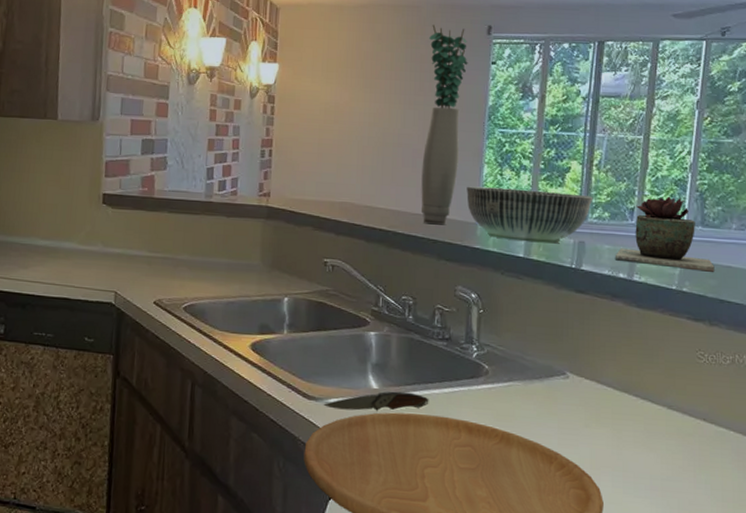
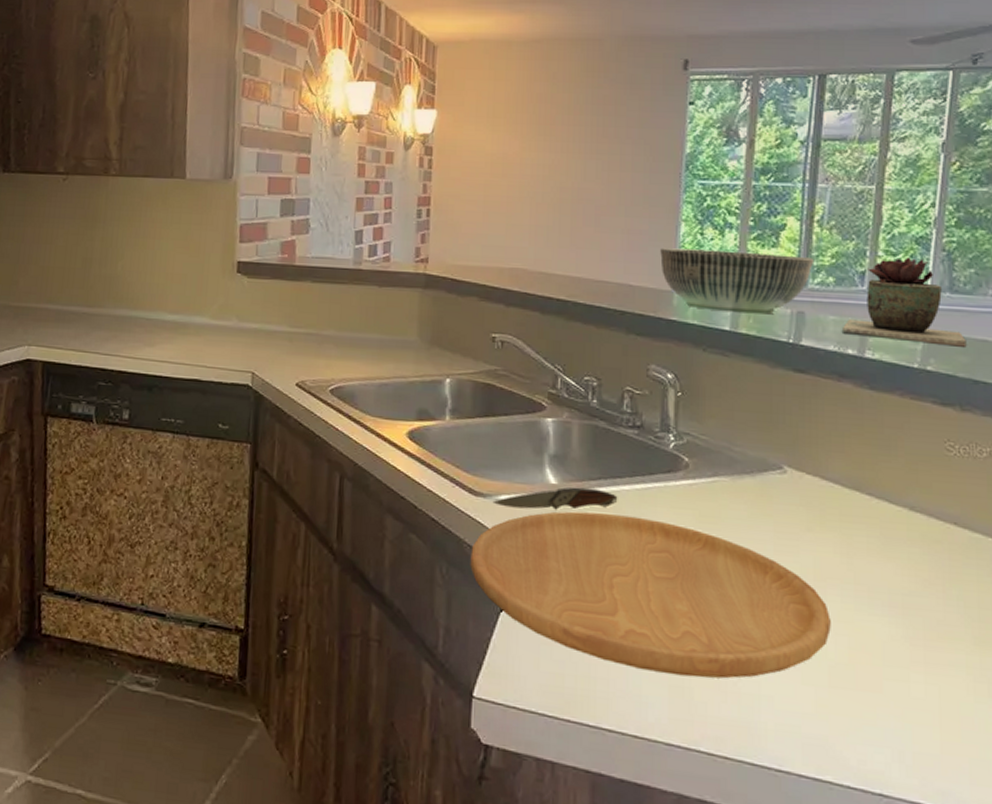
vase: present [421,24,468,225] -> none [605,60,661,294]

